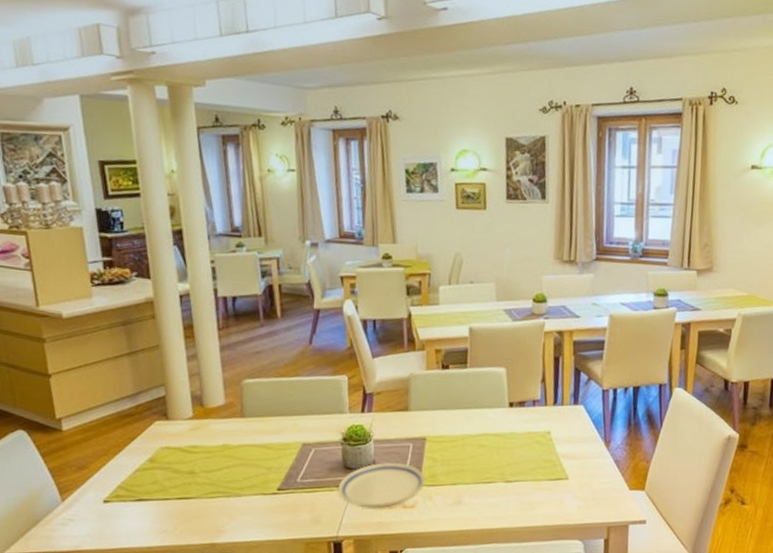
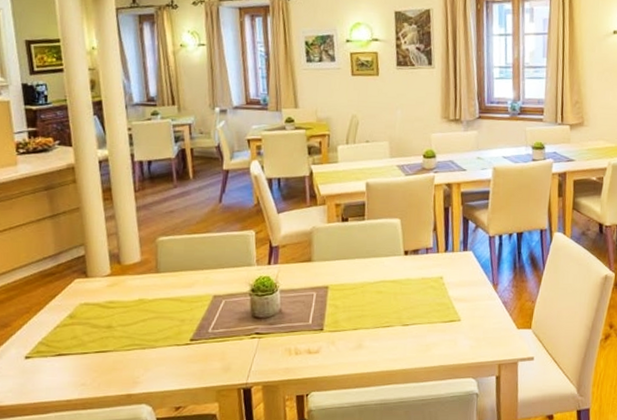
plate: present [338,462,426,509] -> none [247,310,329,355]

